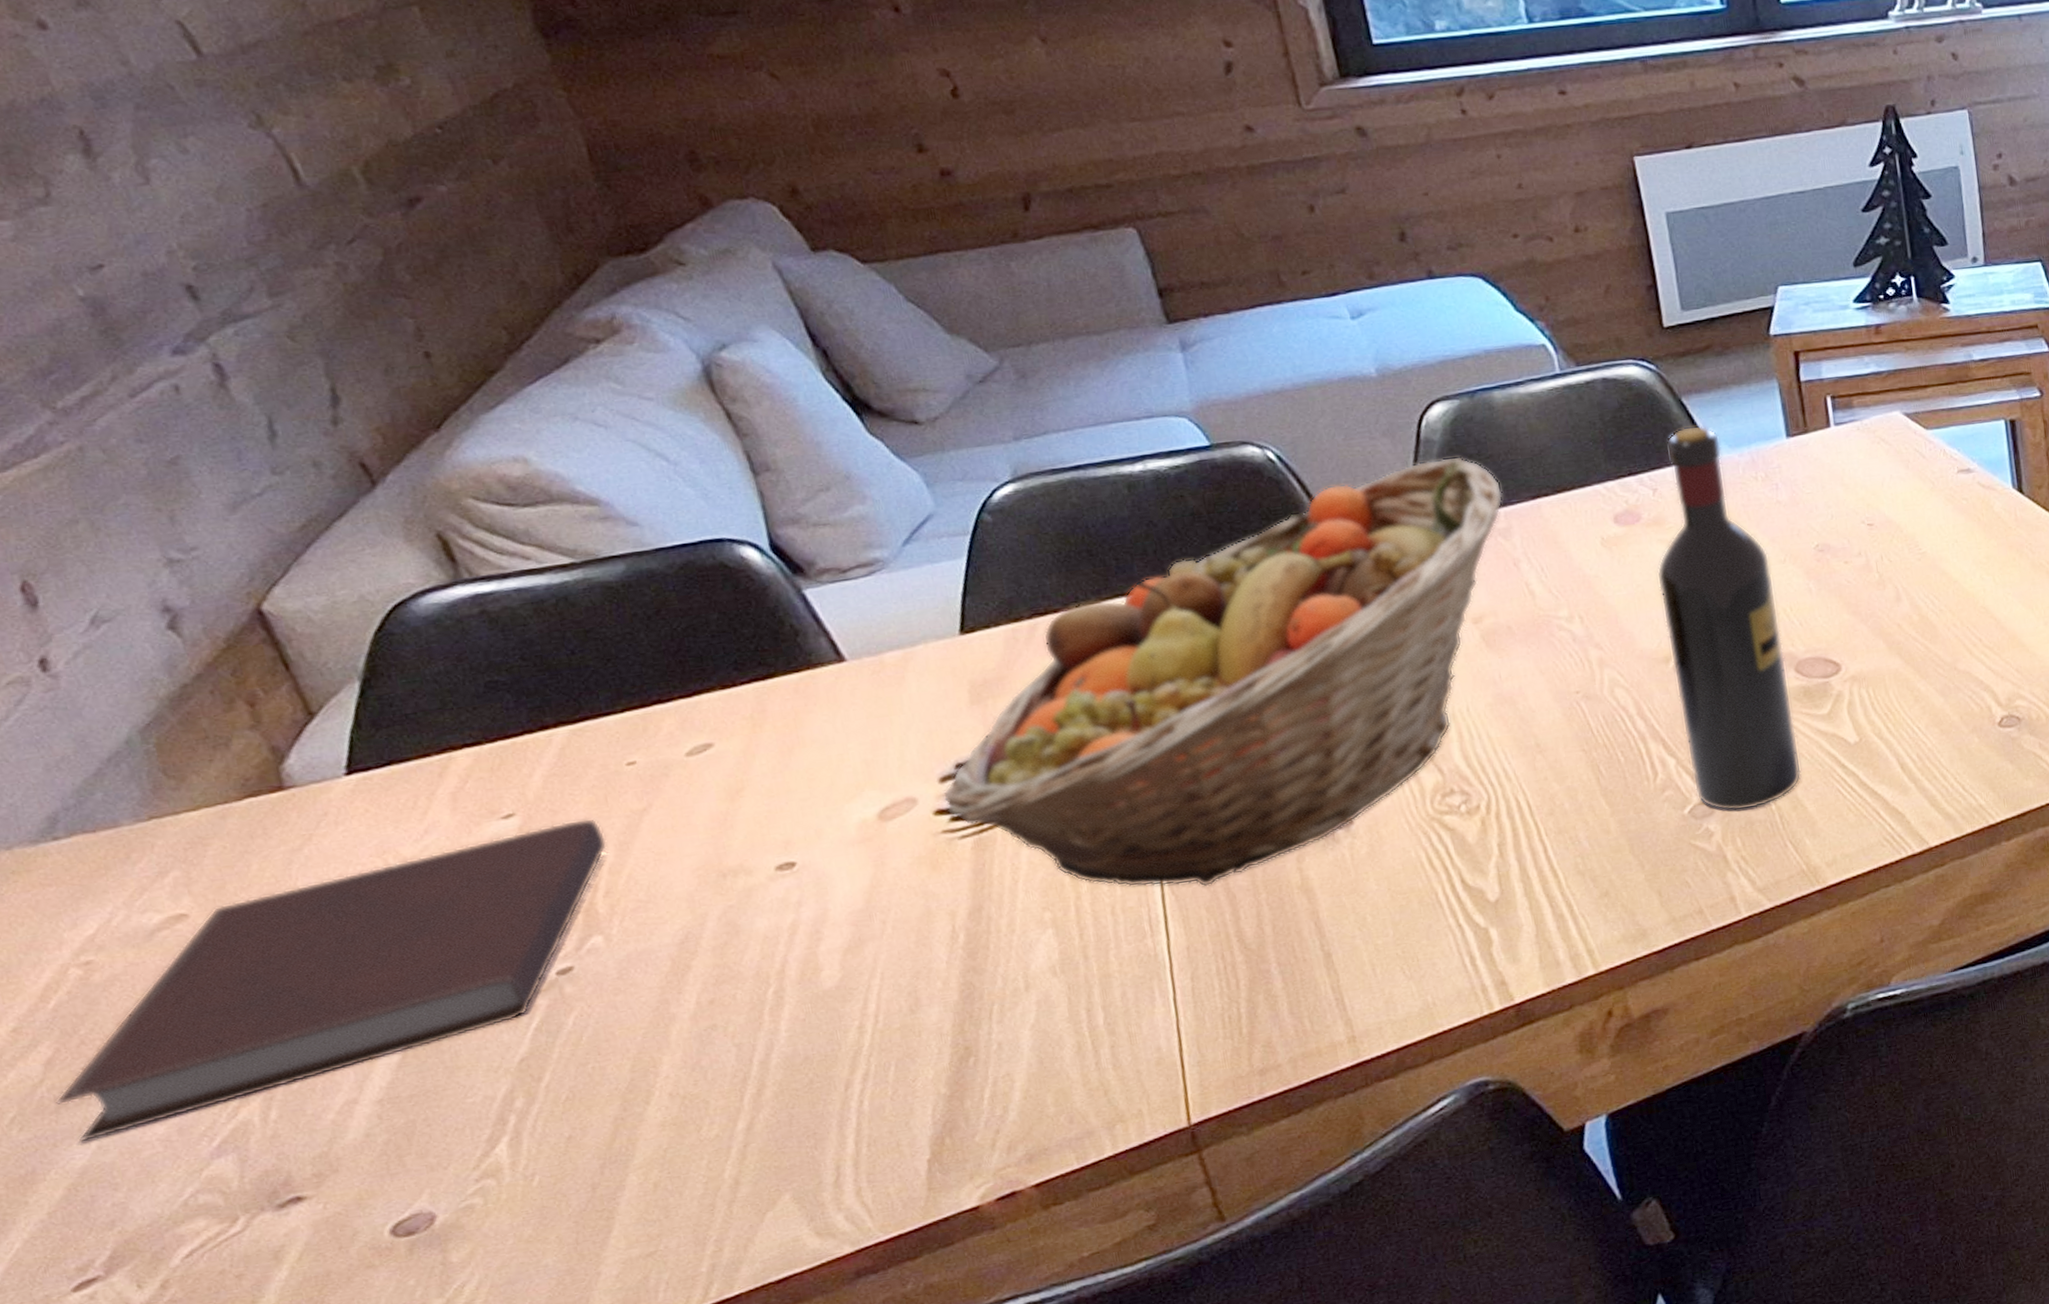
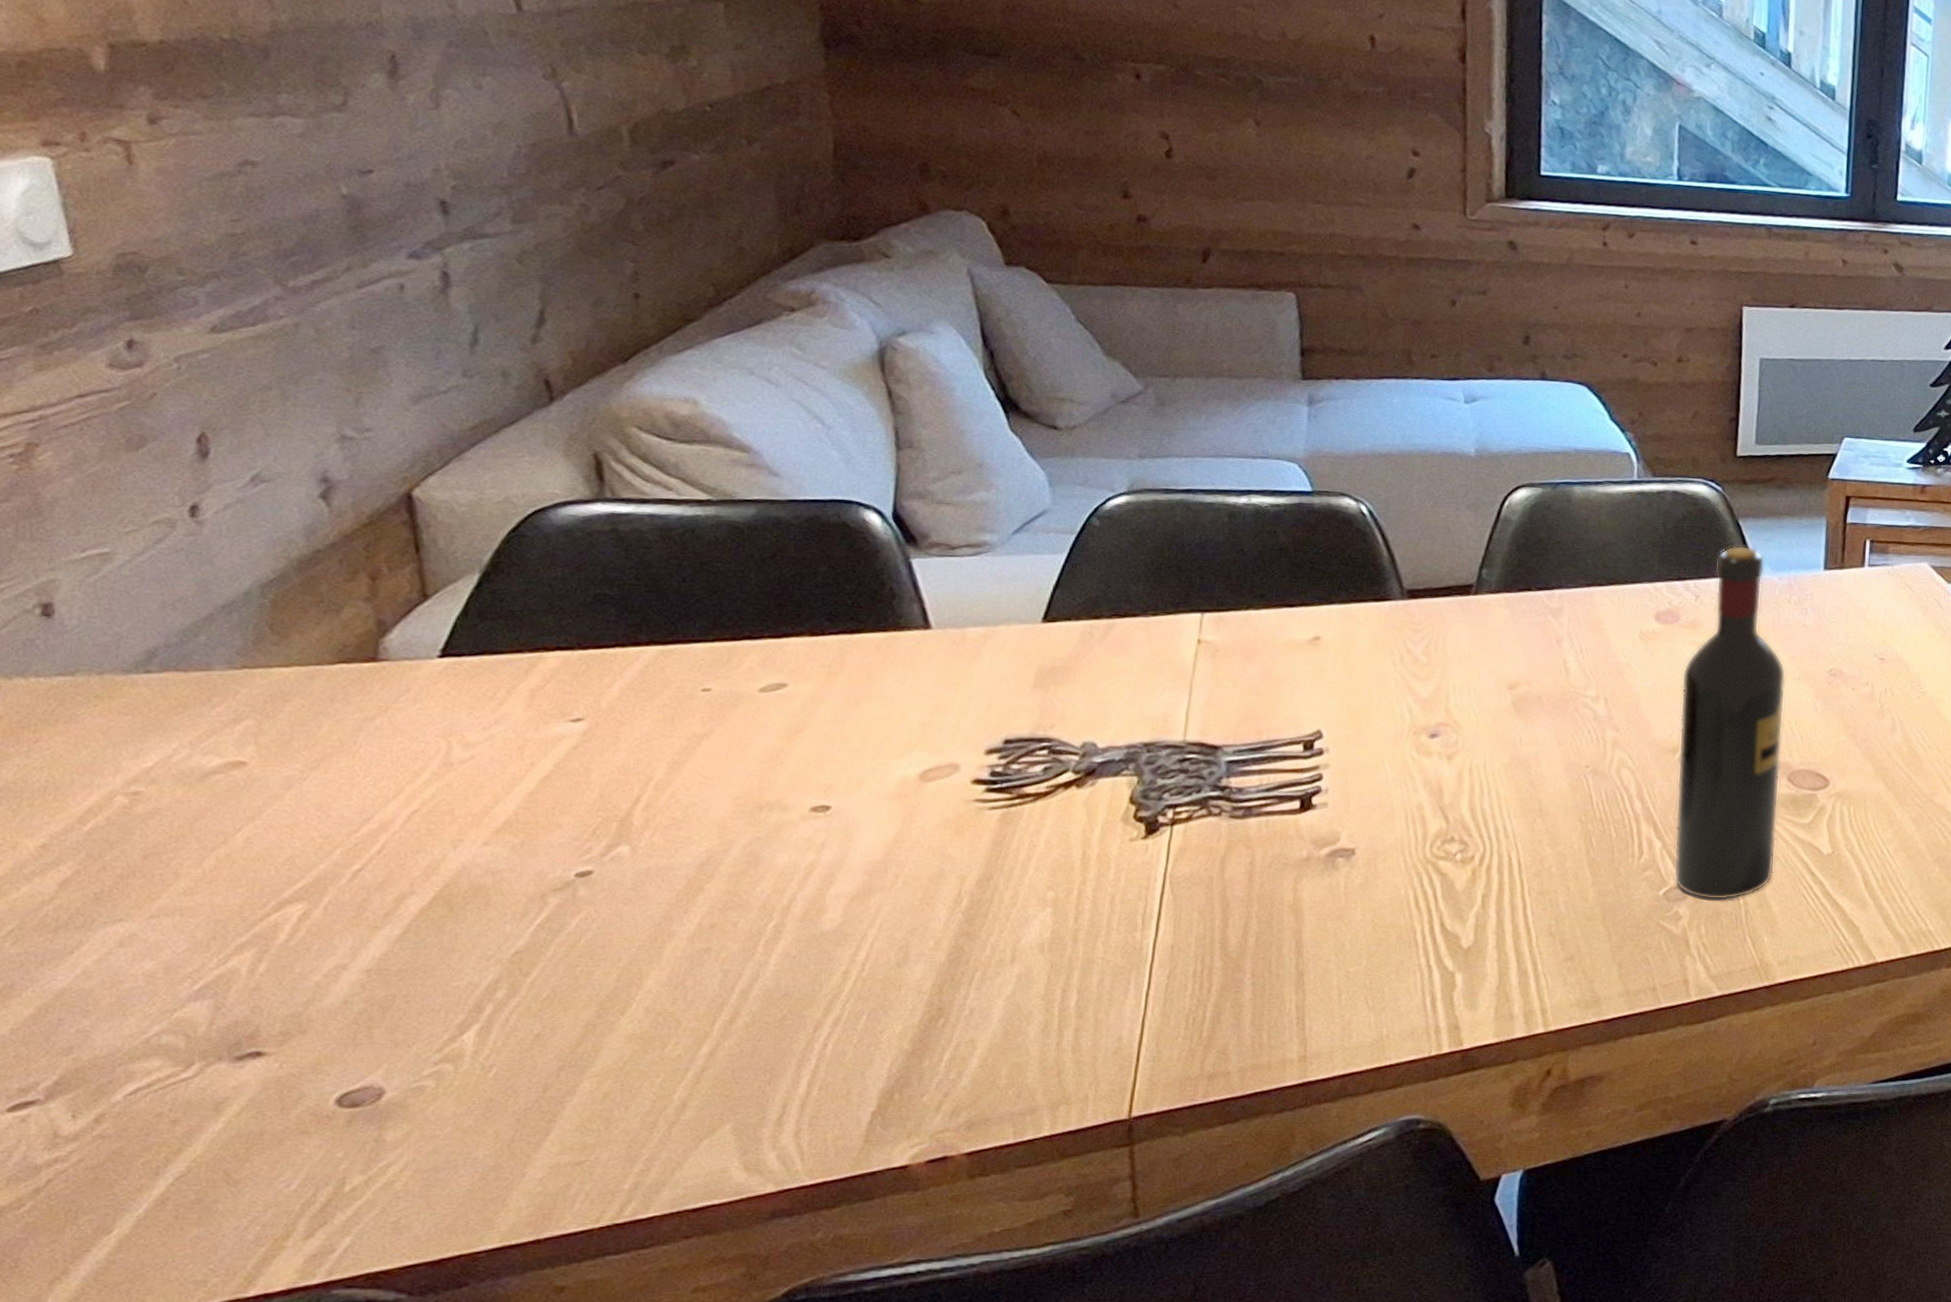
notebook: present [55,818,608,1143] -> none [58,733,662,965]
fruit basket: present [942,456,1504,887] -> none [984,536,1562,891]

